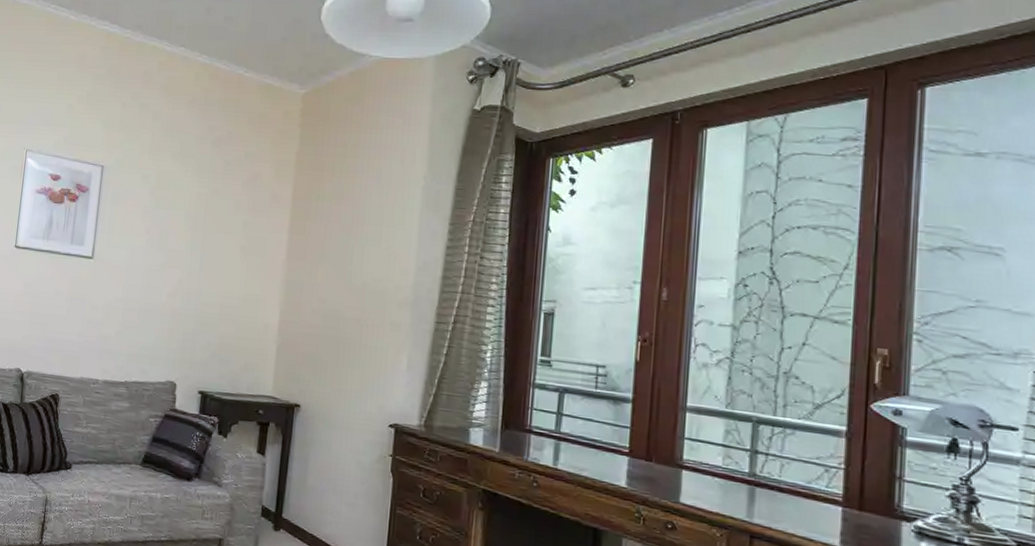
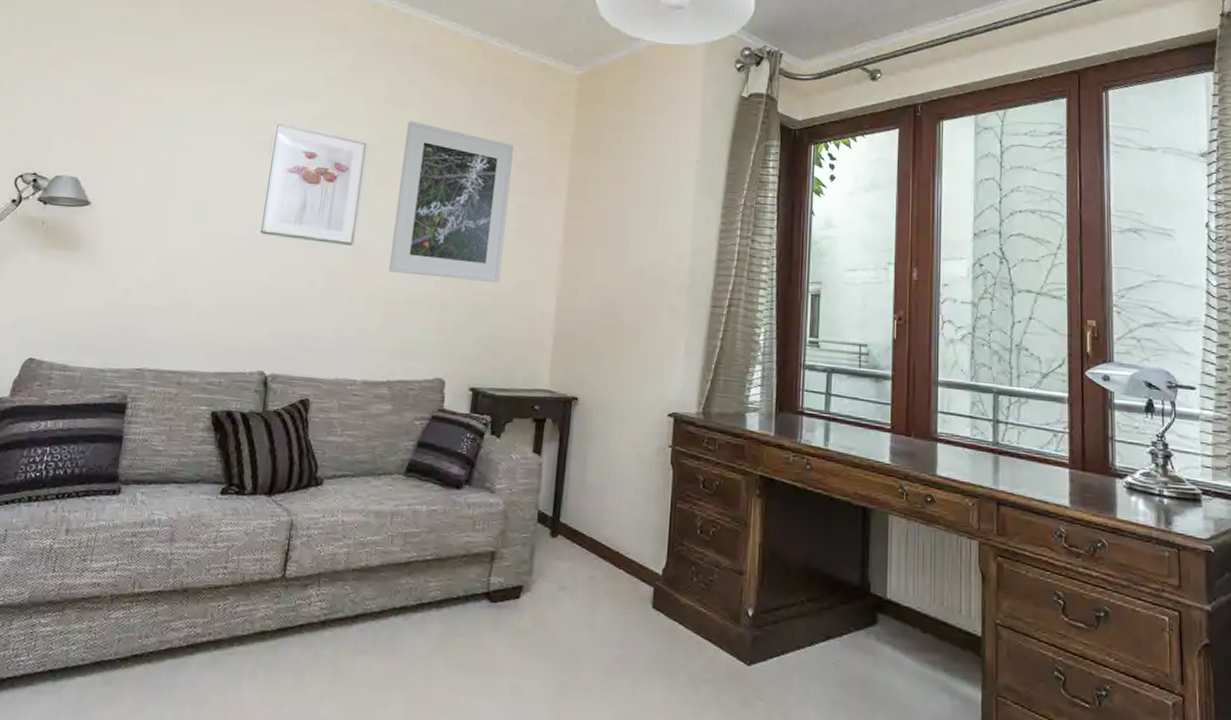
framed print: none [124,143,240,295] -> present [388,120,515,283]

